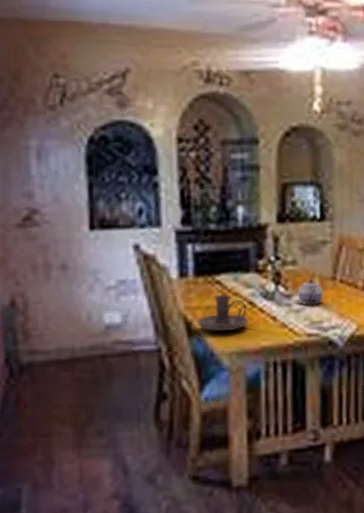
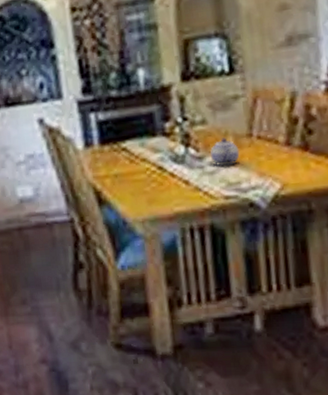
candle holder: present [197,294,249,332] -> none [106,161,159,200]

